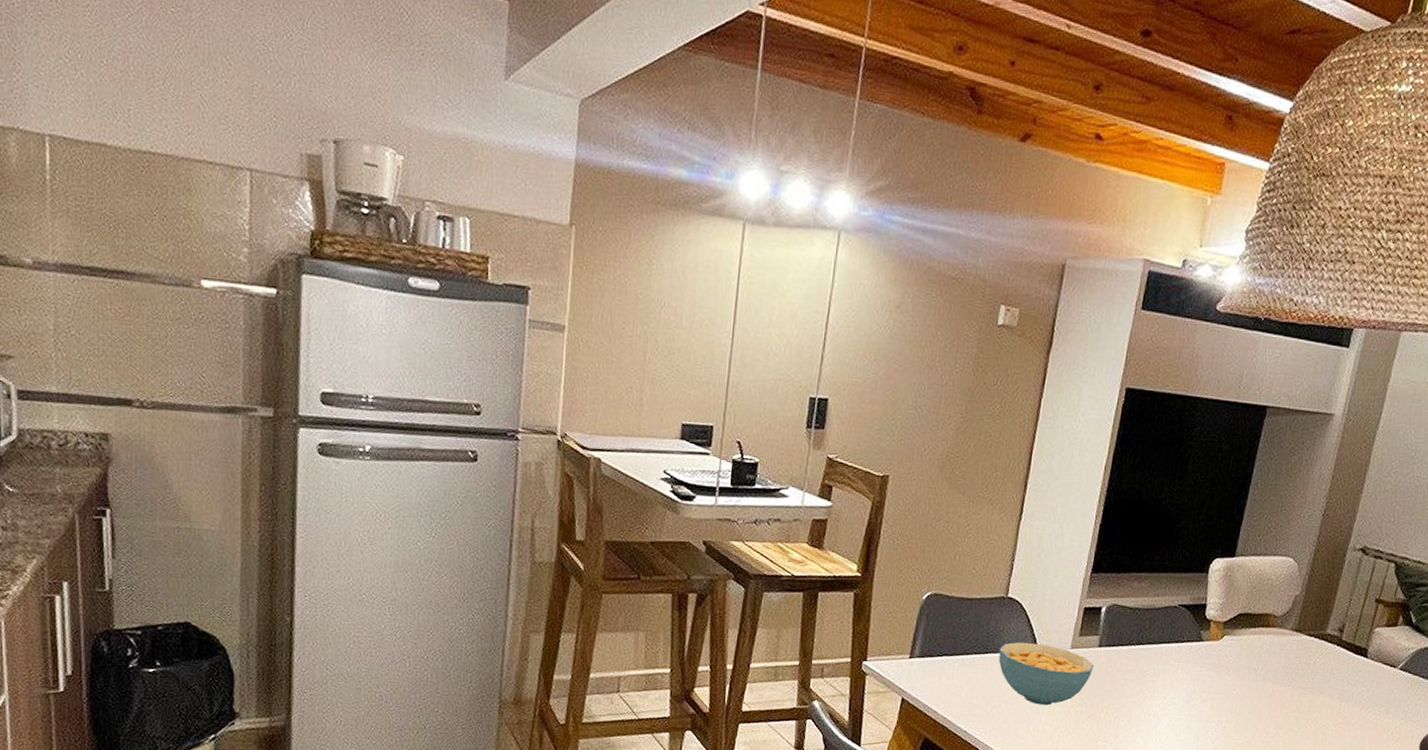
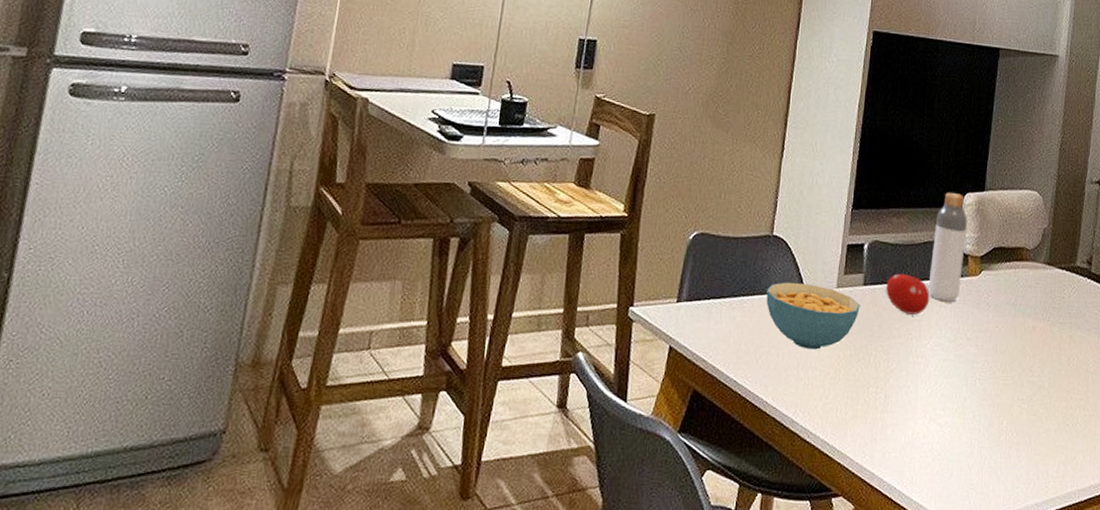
fruit: none [1121,636,1167,676] -> present [886,273,930,315]
bottle: none [1165,557,1214,666] -> present [928,192,968,303]

